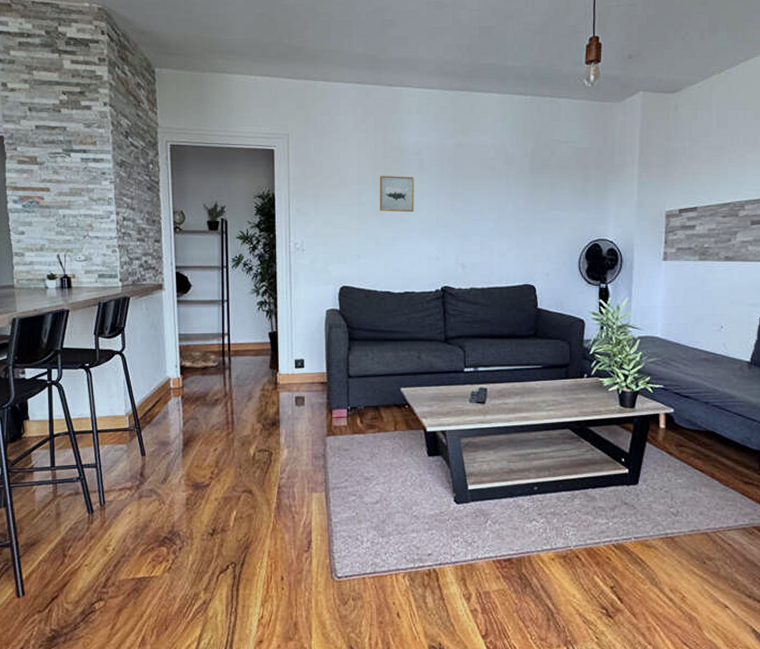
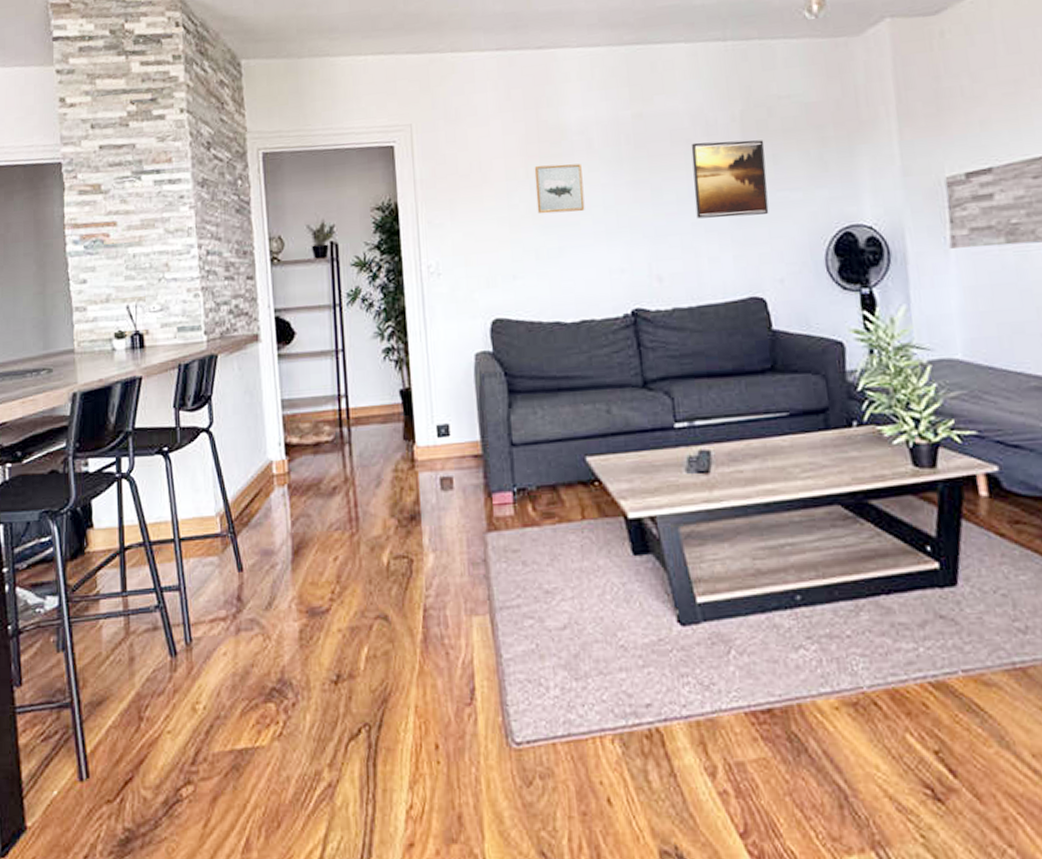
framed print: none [493,169,546,226] -> present [691,140,769,219]

